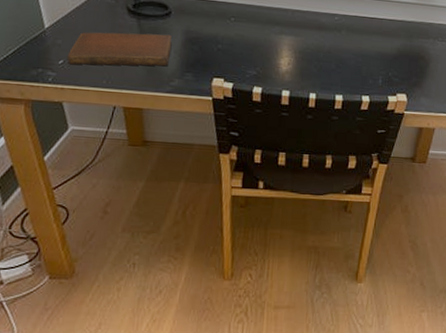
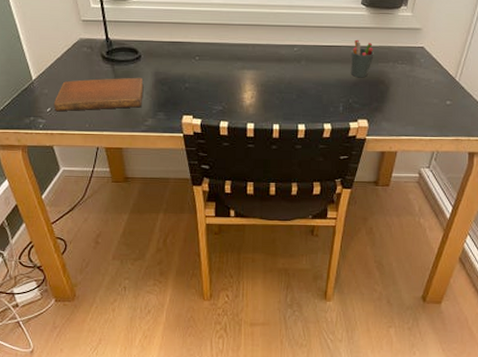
pen holder: none [392,13,415,52] -> present [350,39,374,78]

